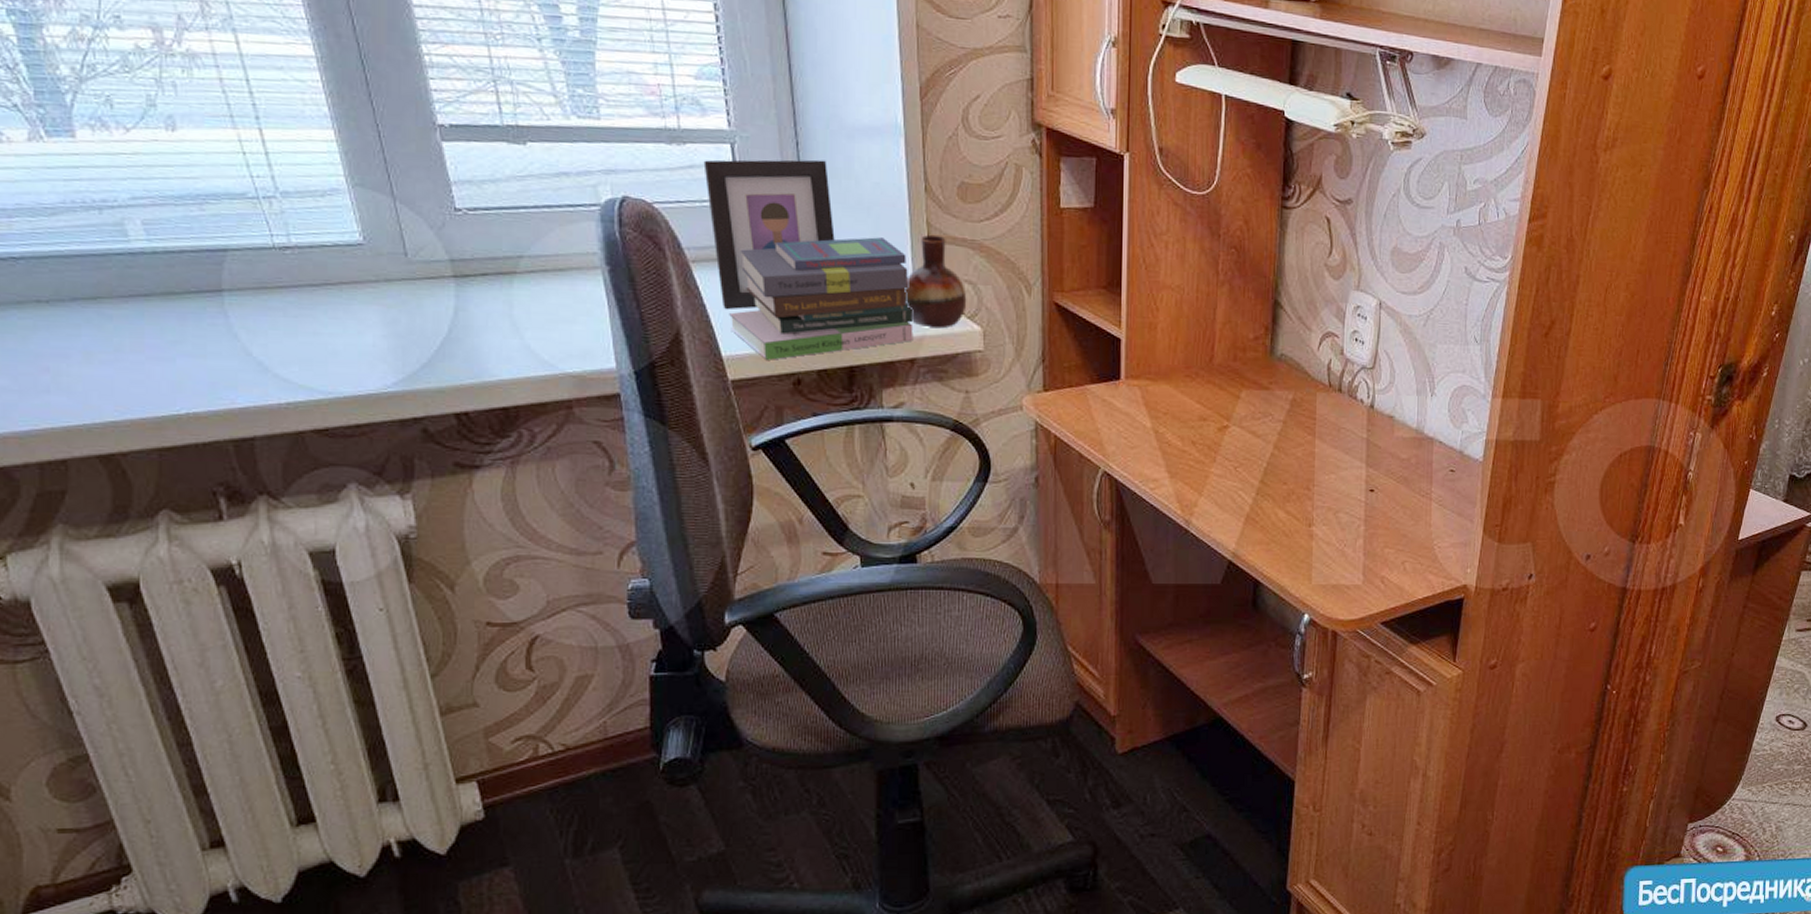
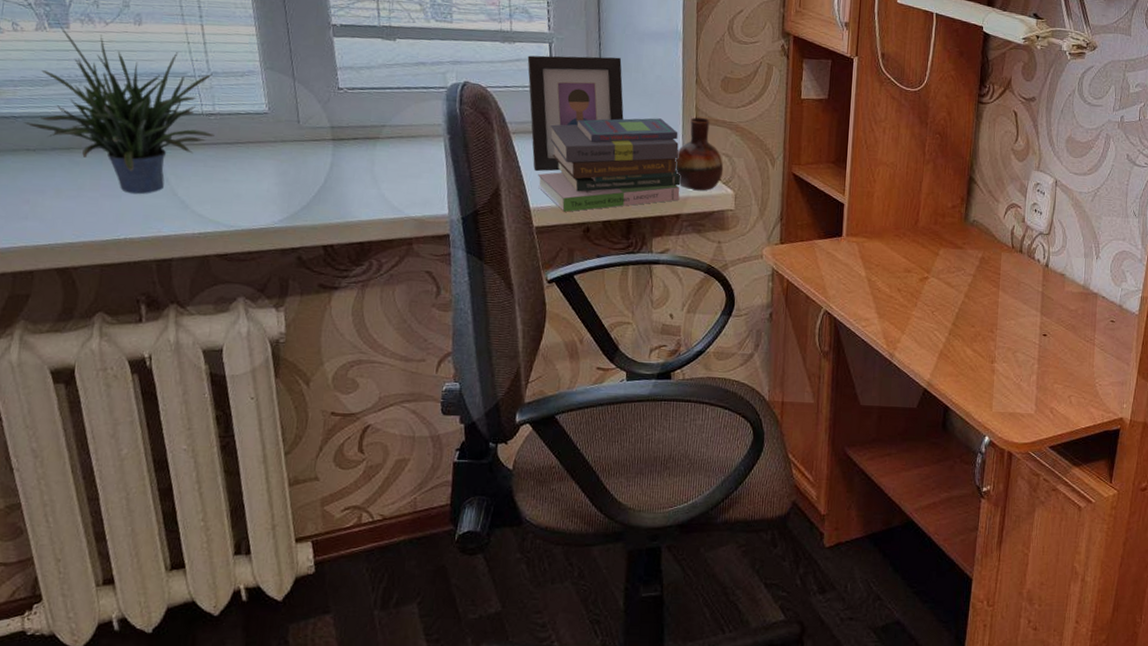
potted plant: none [28,126,294,356] -> present [24,20,215,195]

